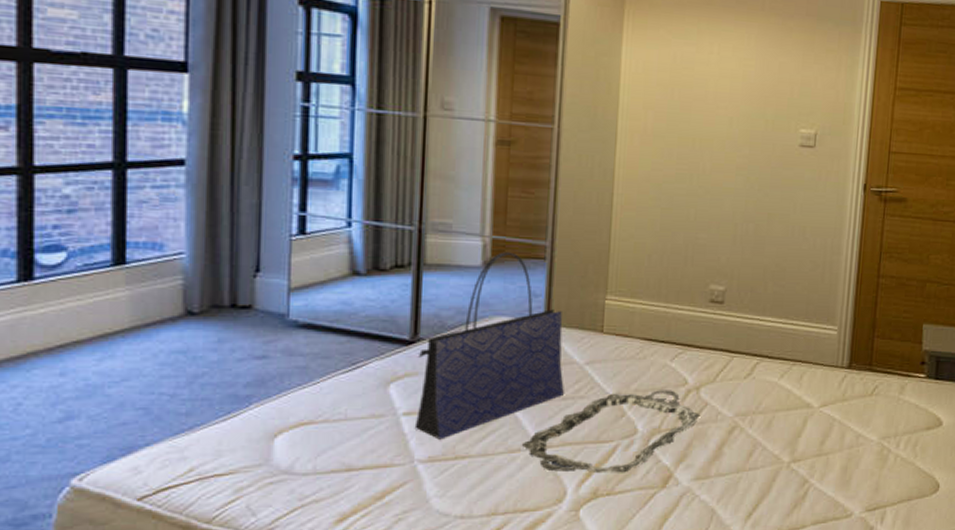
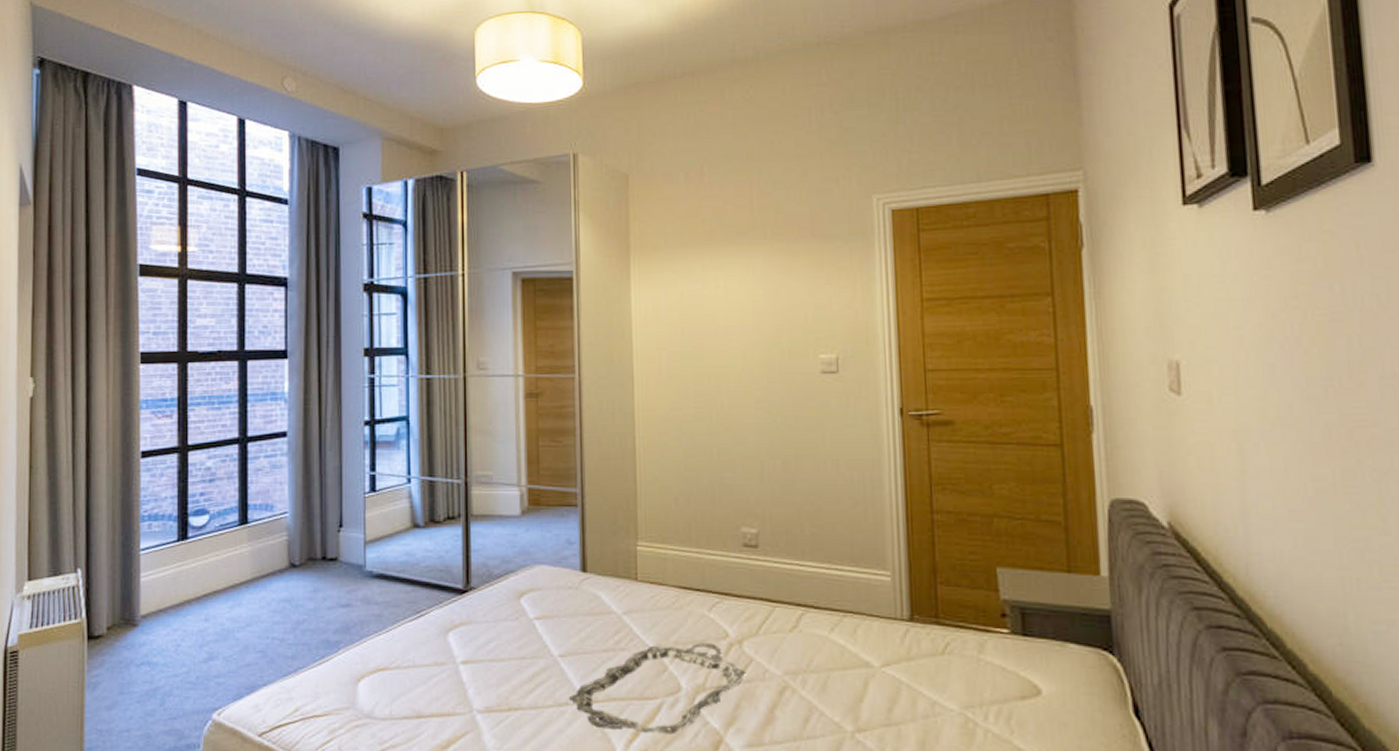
tote bag: present [414,252,565,440] -> none [470,500,606,690]

